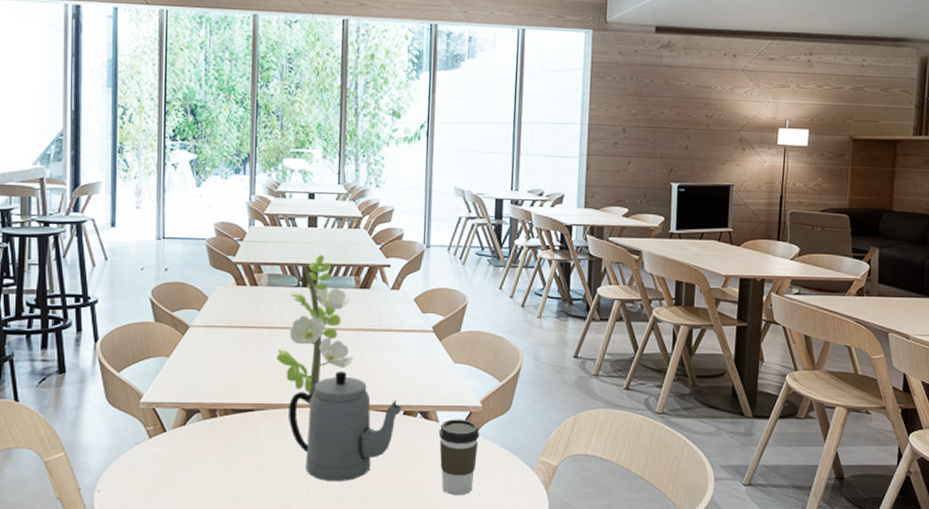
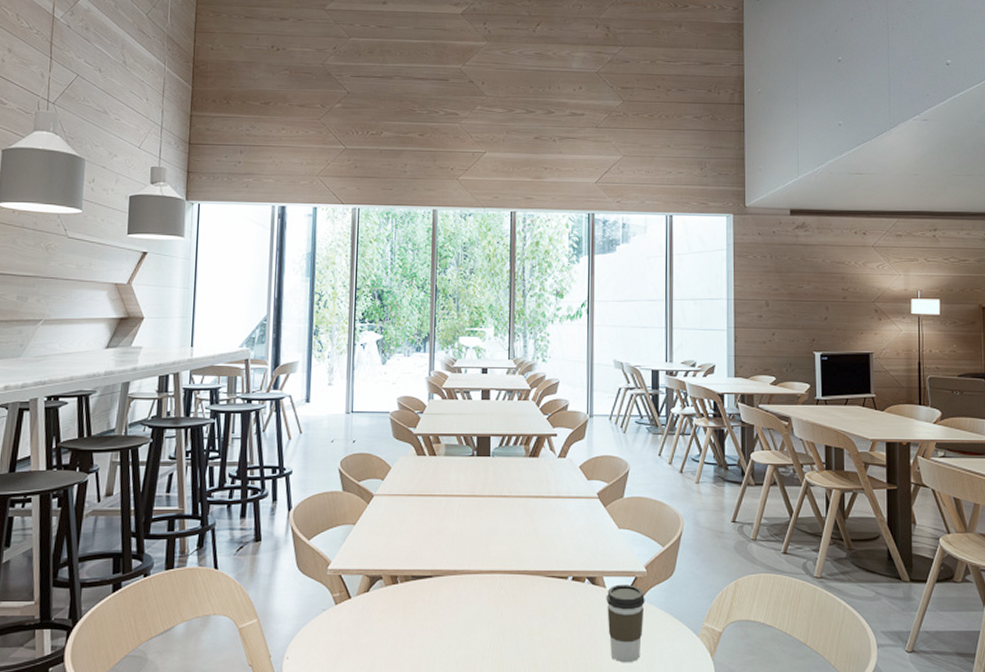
flower: present [276,254,353,396] -> none [453,425,524,562]
teapot: present [289,370,401,481] -> none [464,537,570,648]

